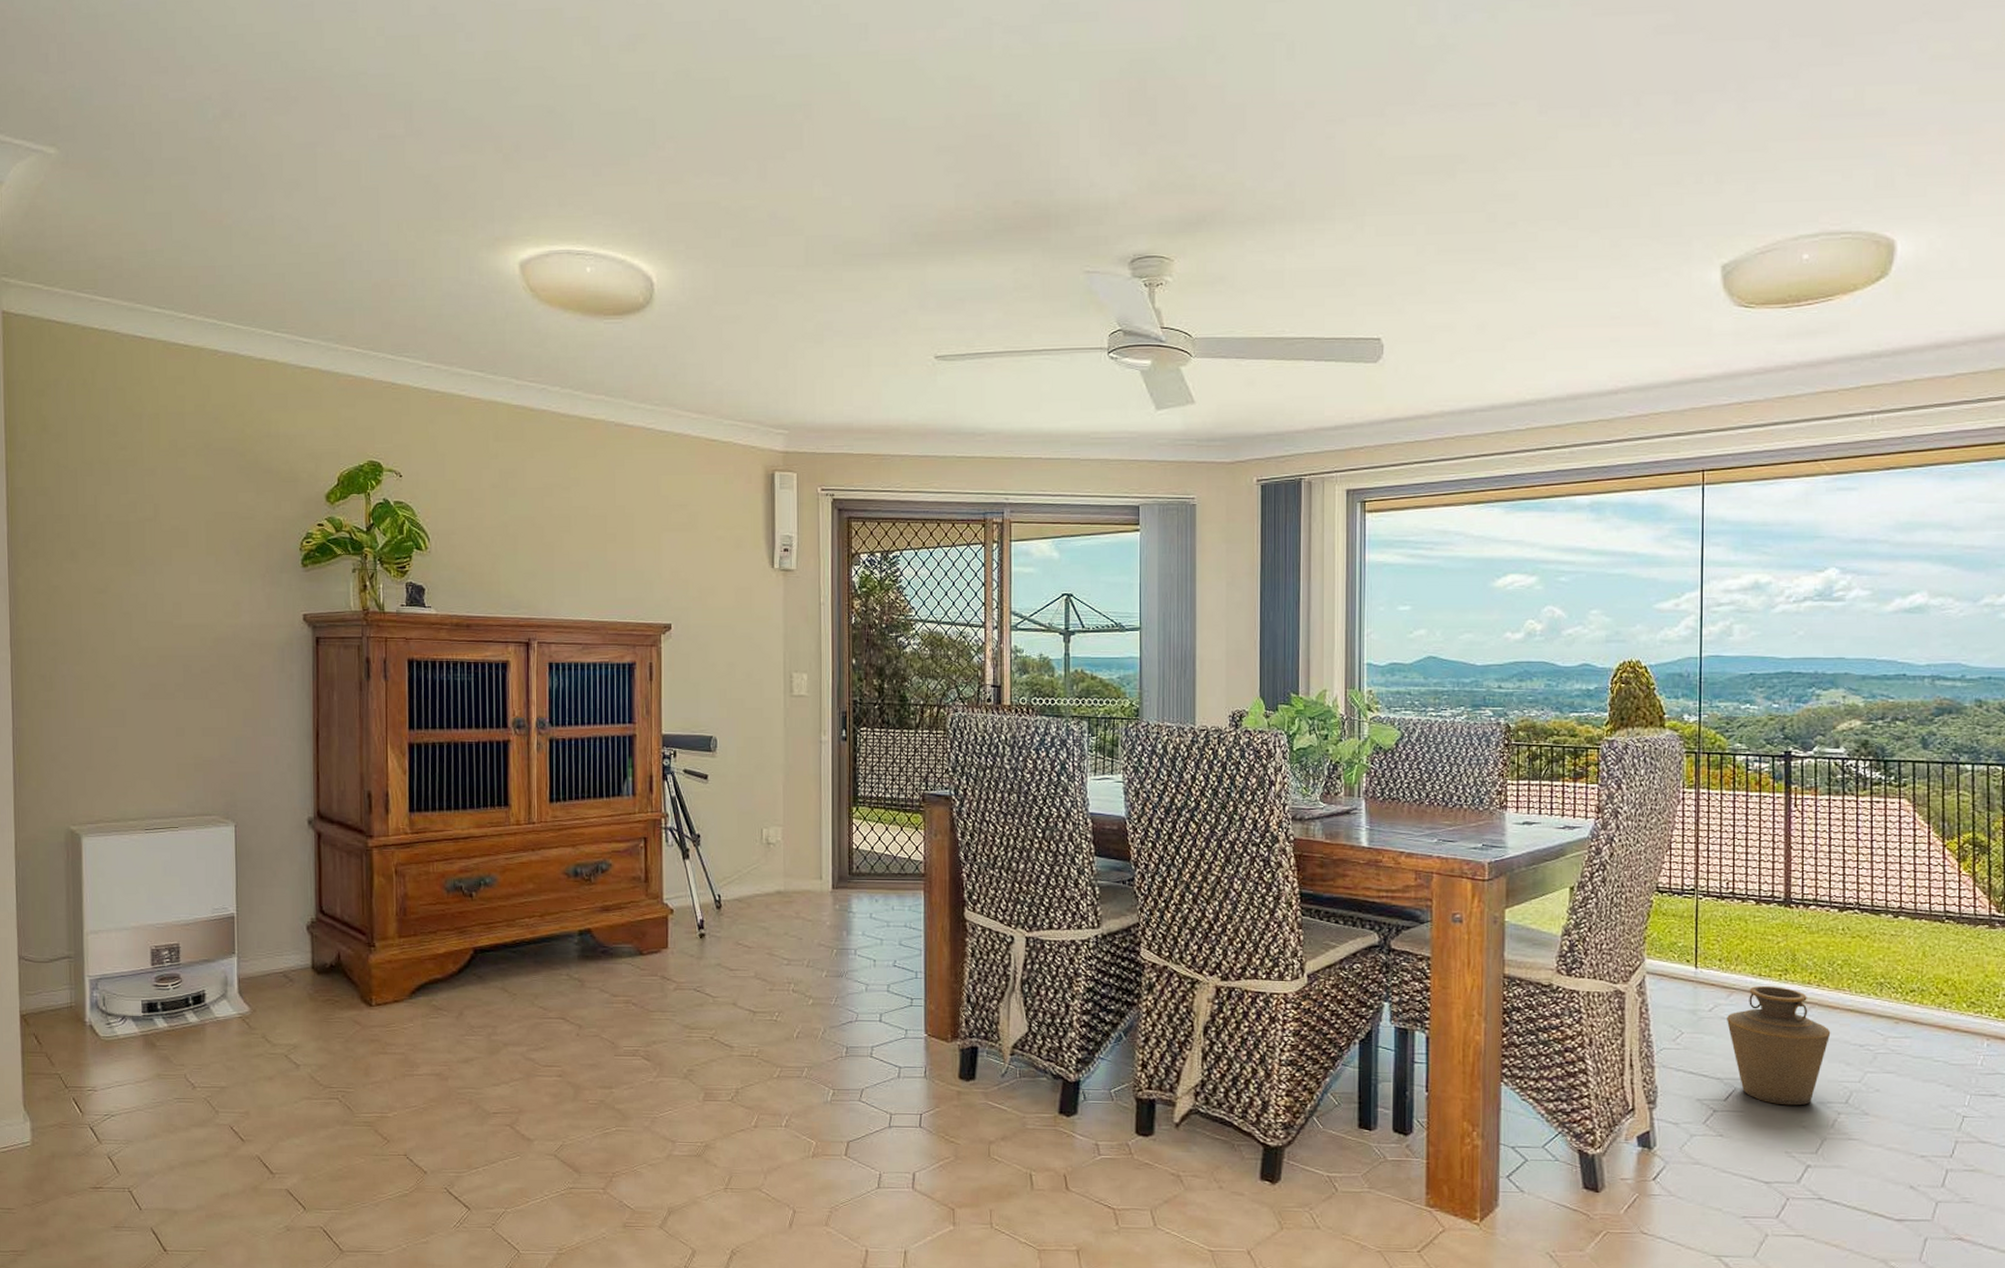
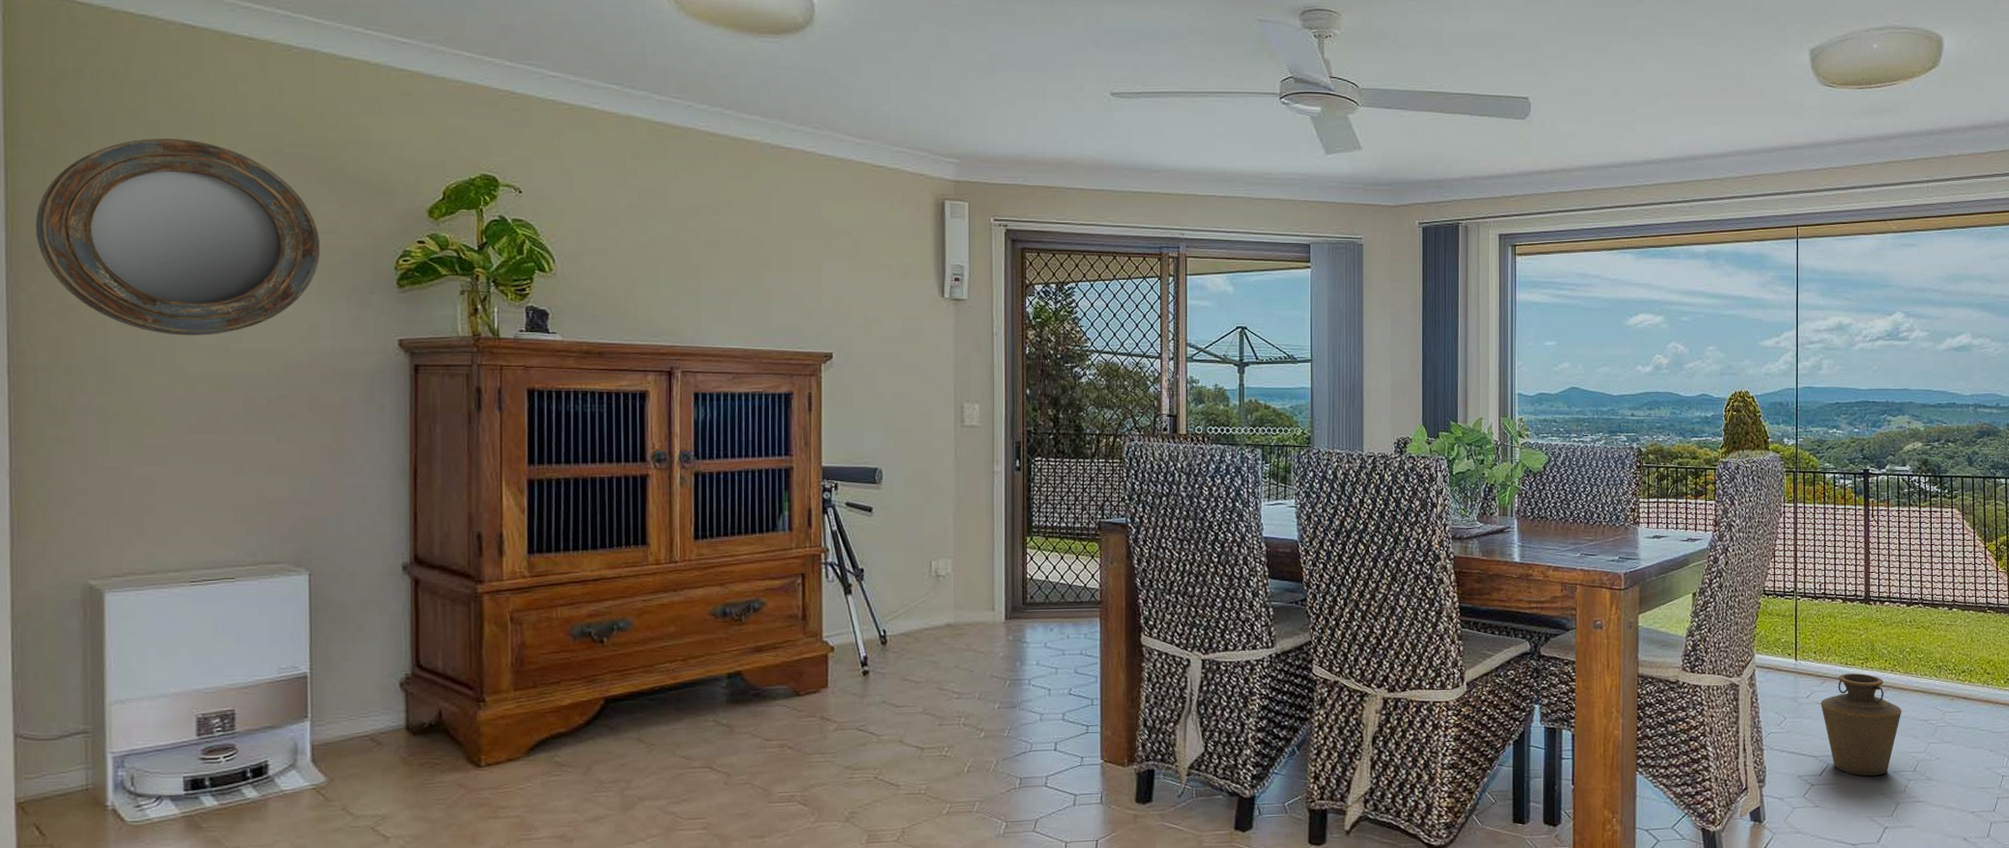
home mirror: none [28,438,241,613] -> present [36,138,320,336]

